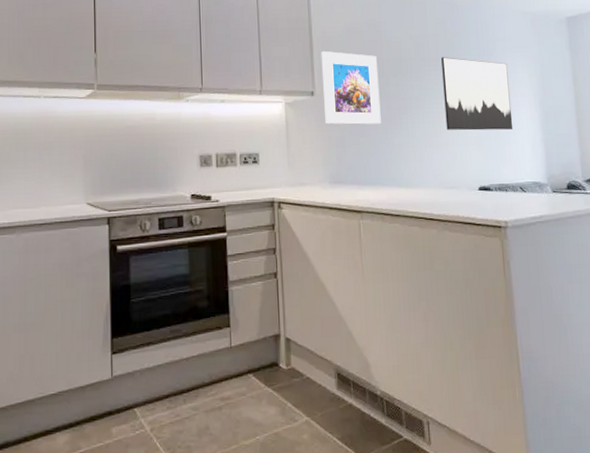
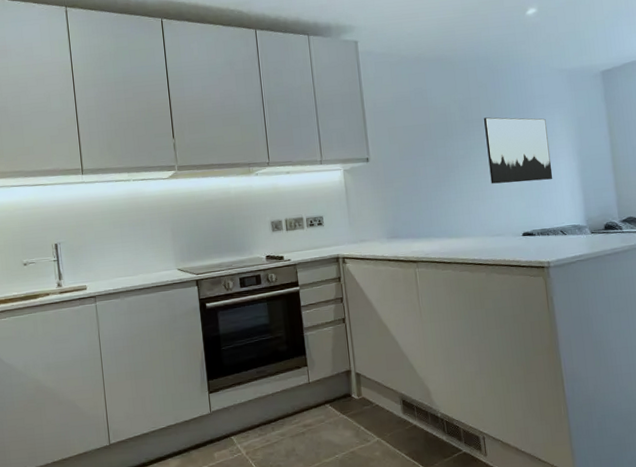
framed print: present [321,50,381,125] -> none [373,120,431,187]

